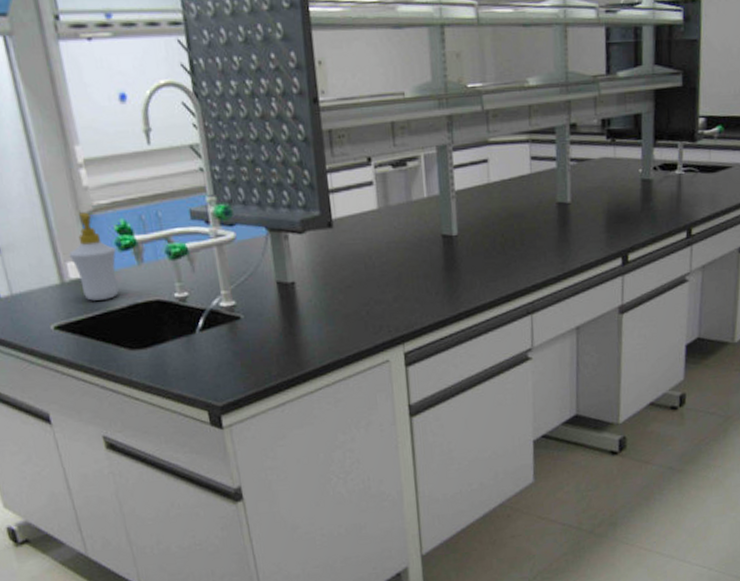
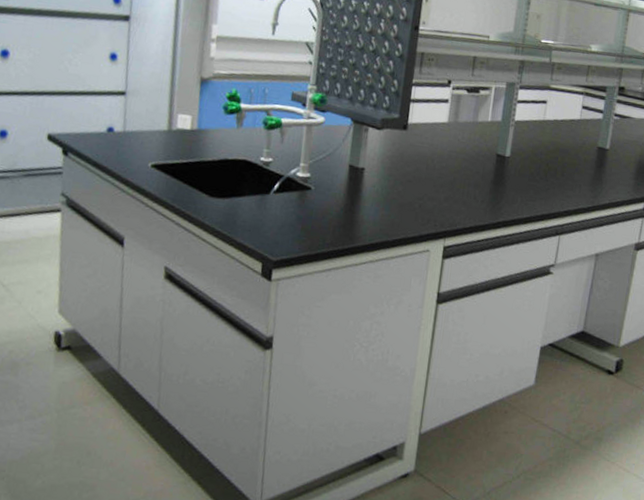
soap bottle: present [69,212,119,301] -> none [182,77,222,152]

